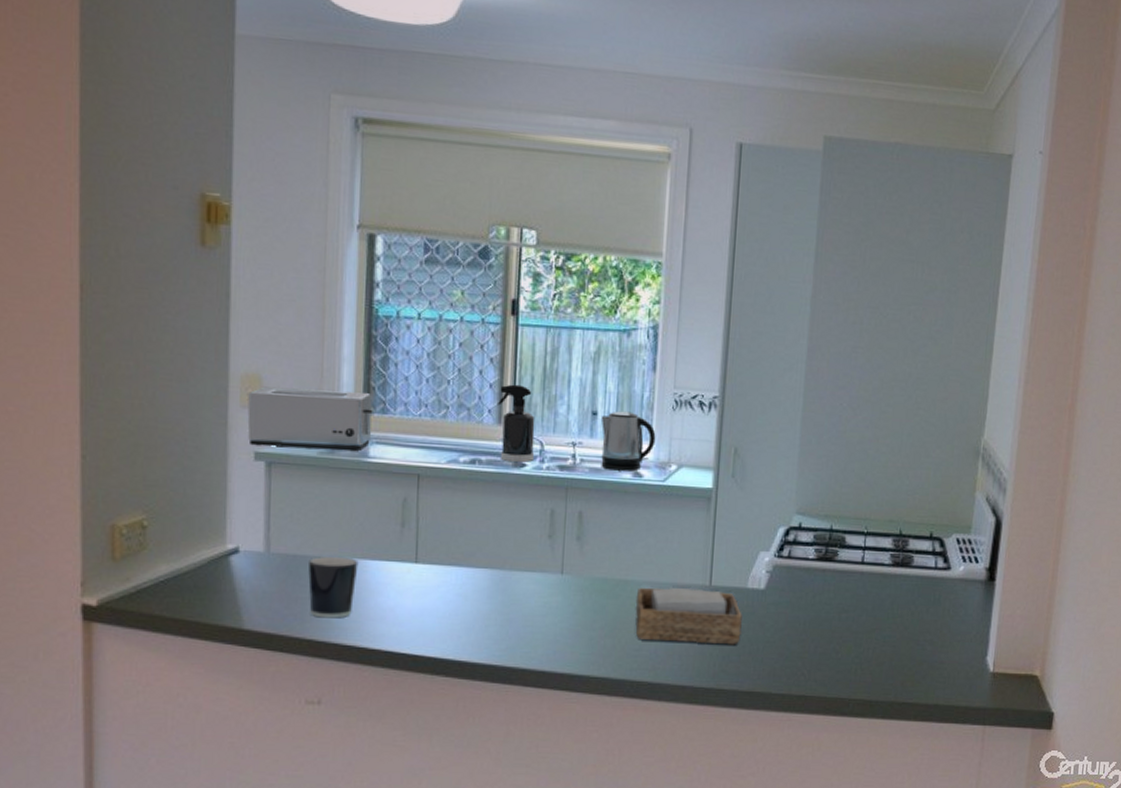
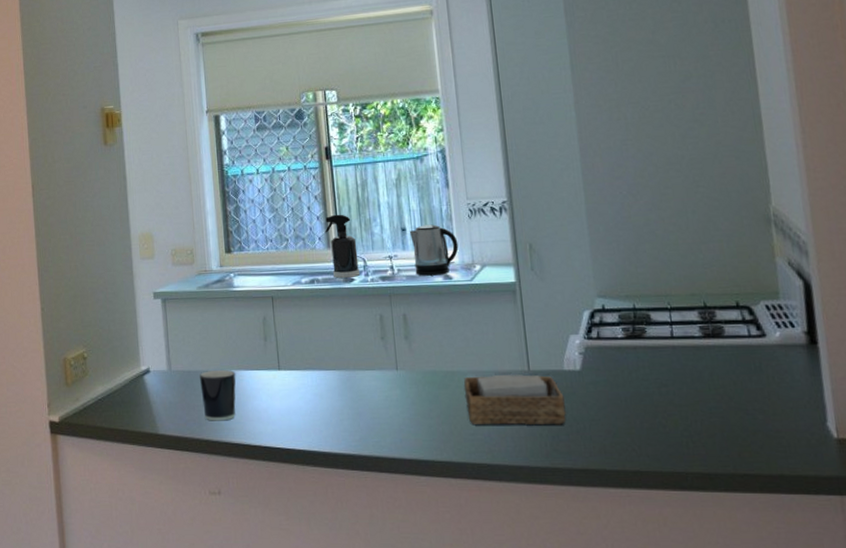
toaster: present [247,386,373,451] -> none [145,236,234,288]

